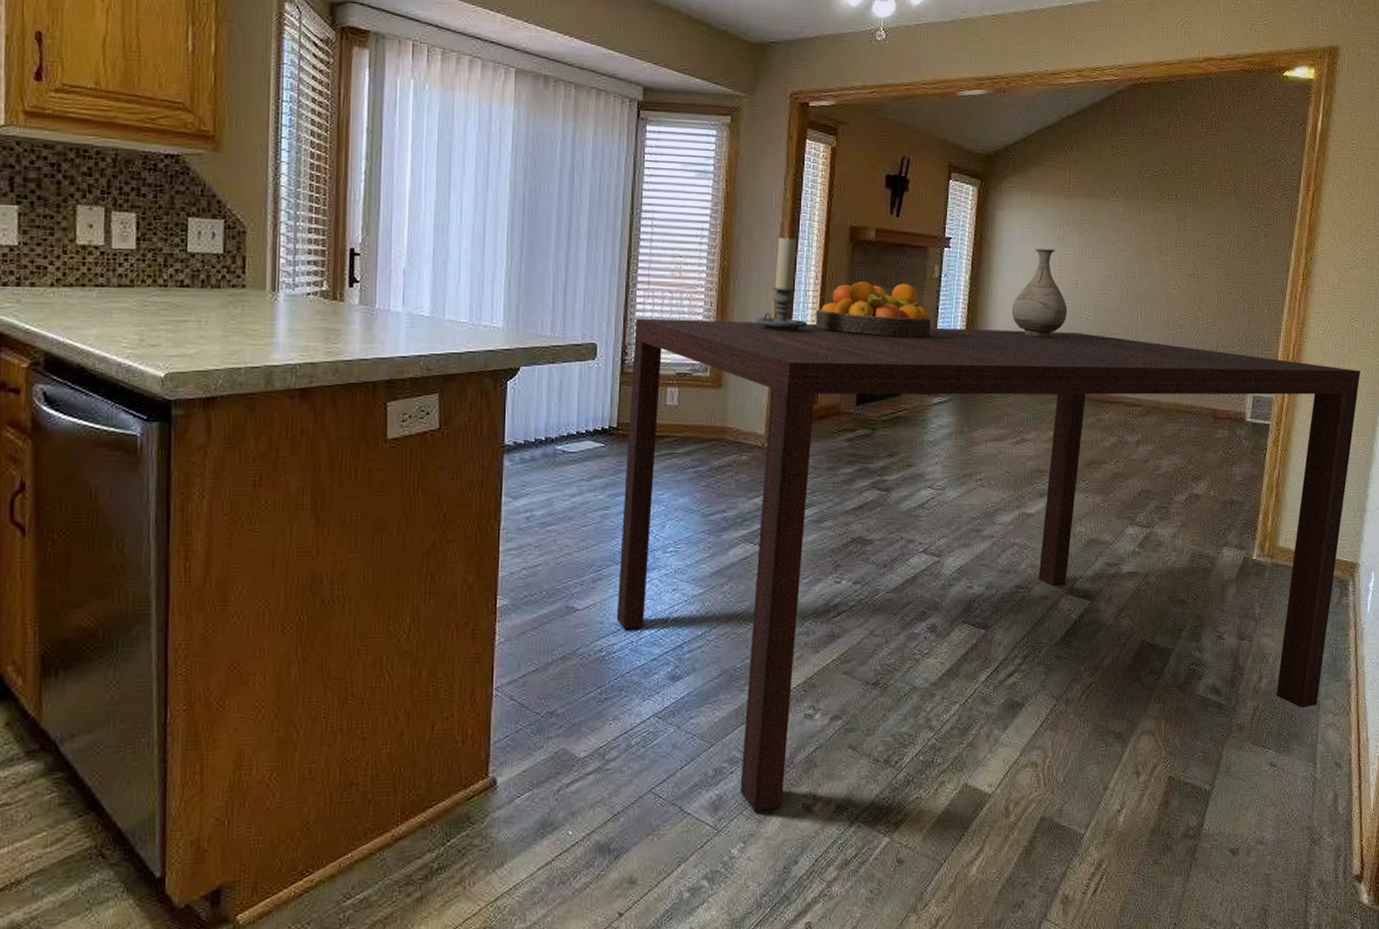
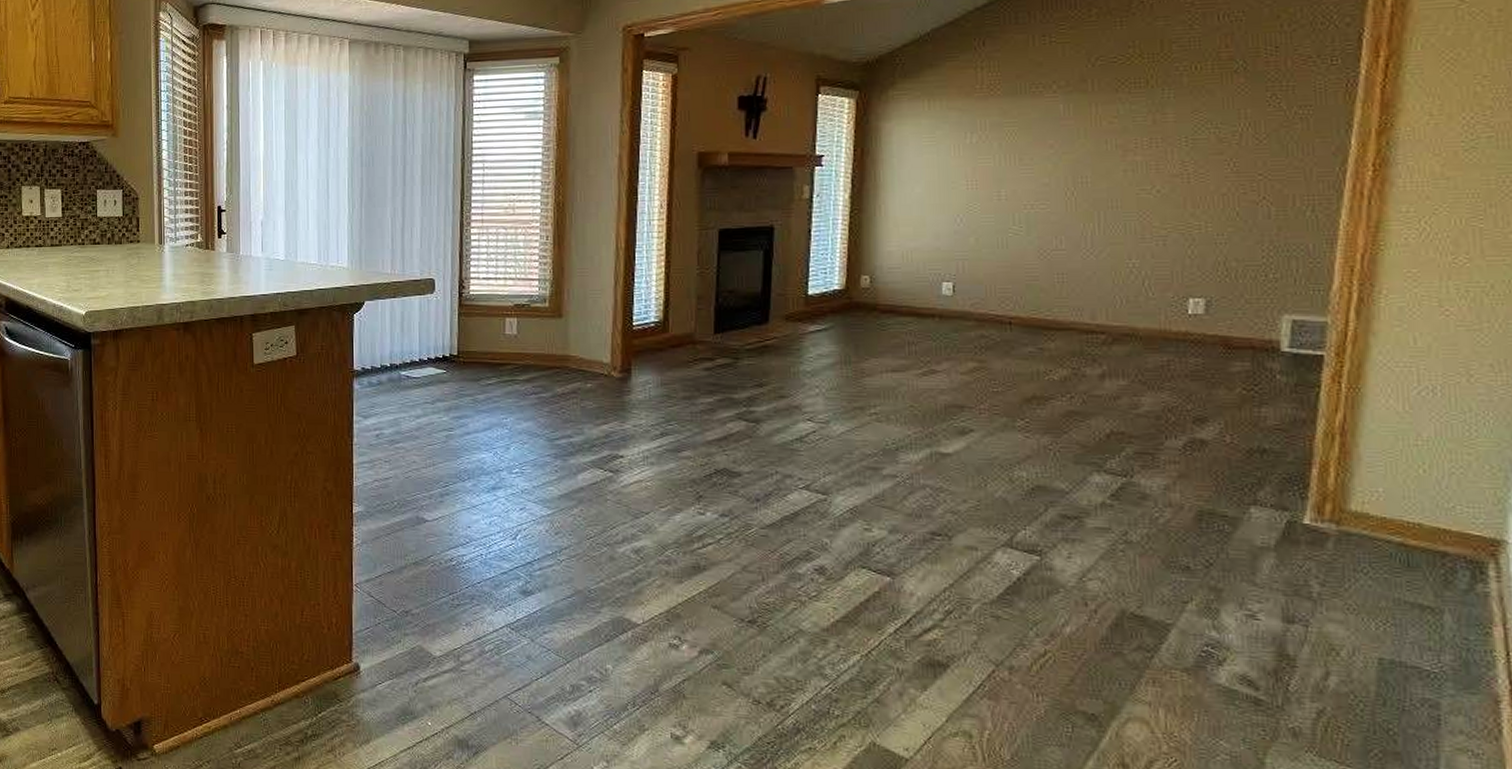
dining table: present [616,318,1361,812] -> none [464,250,1494,734]
candle holder: present [756,236,808,331] -> none [595,168,653,261]
fruit bowl: present [815,280,931,338] -> none [662,206,802,263]
vase: present [1011,249,1068,337] -> none [908,159,988,257]

